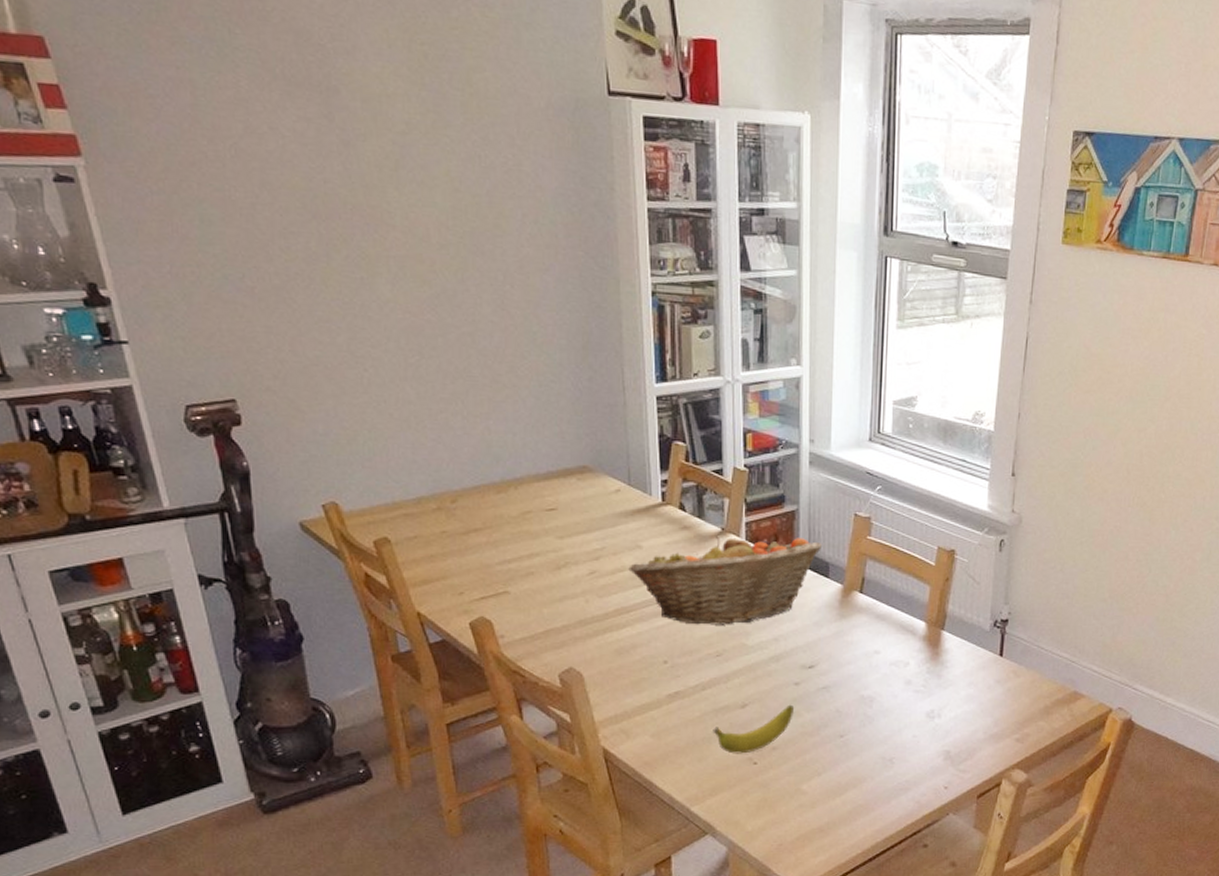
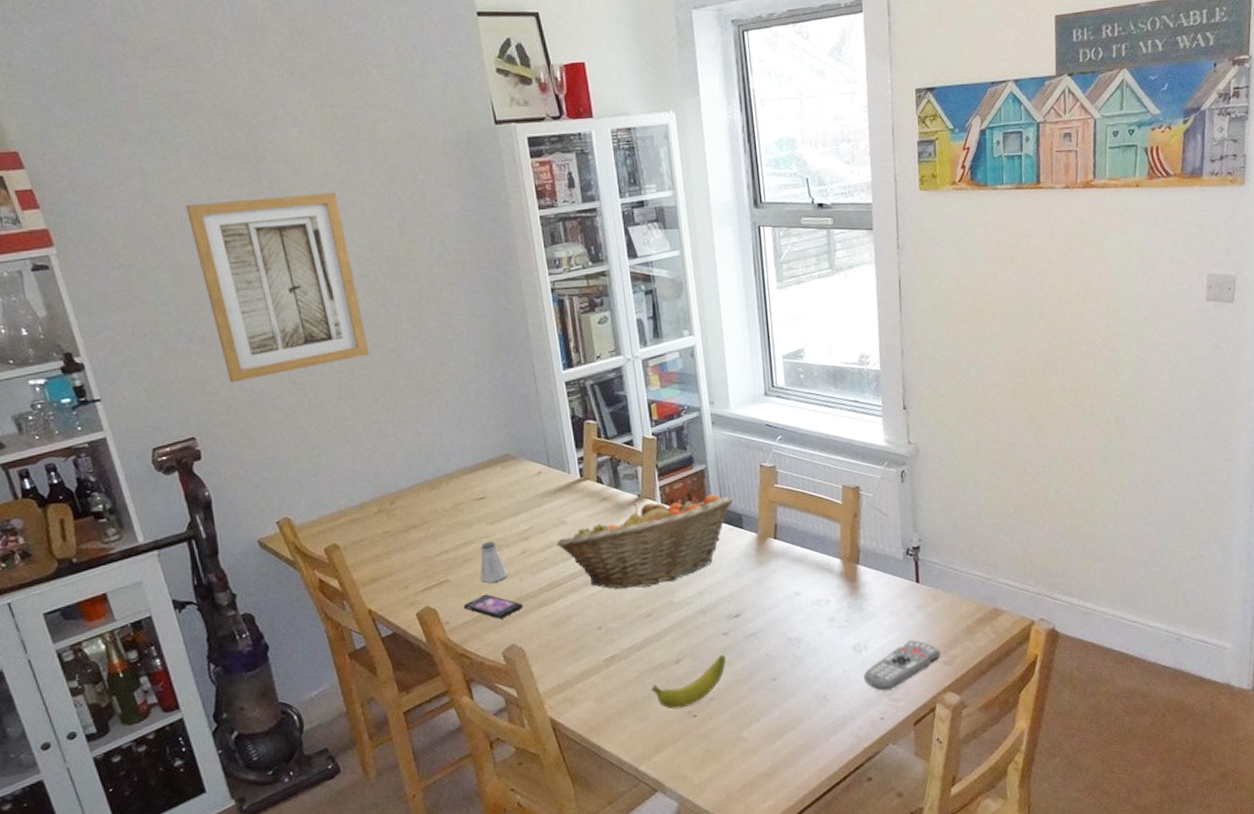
wall art: none [241,131,442,345] -> present [185,193,369,383]
smartphone: none [522,611,586,639] -> present [463,594,523,619]
saltshaker: none [543,557,573,600] -> present [480,541,508,583]
remote control: none [933,713,1014,760] -> present [864,640,941,690]

